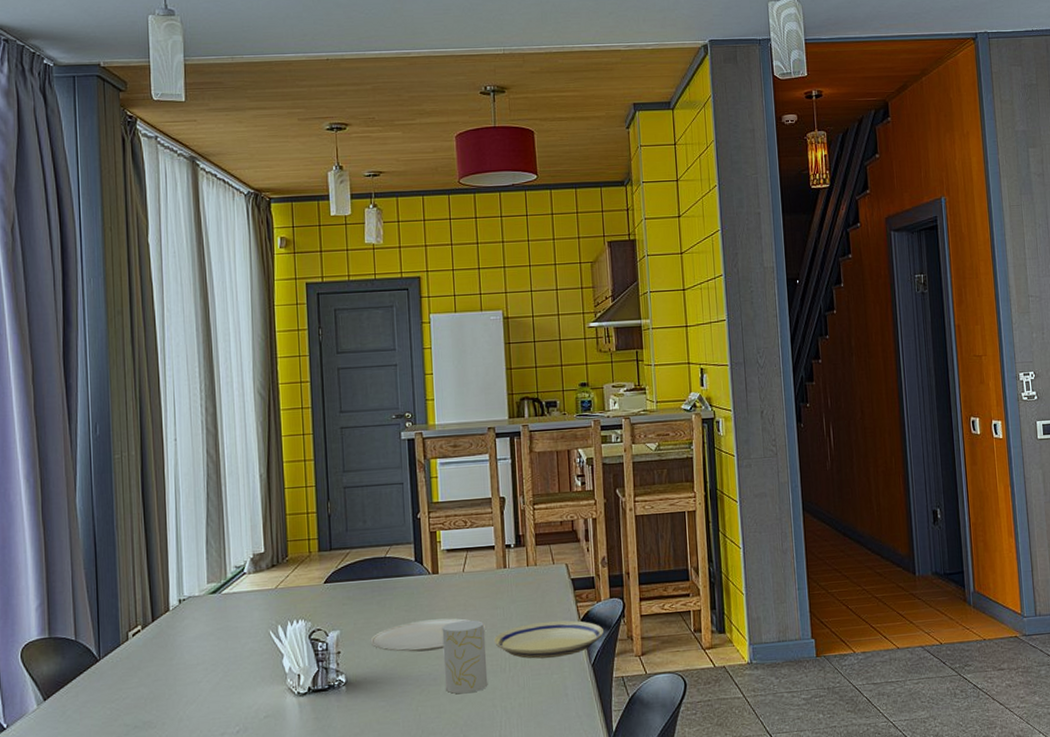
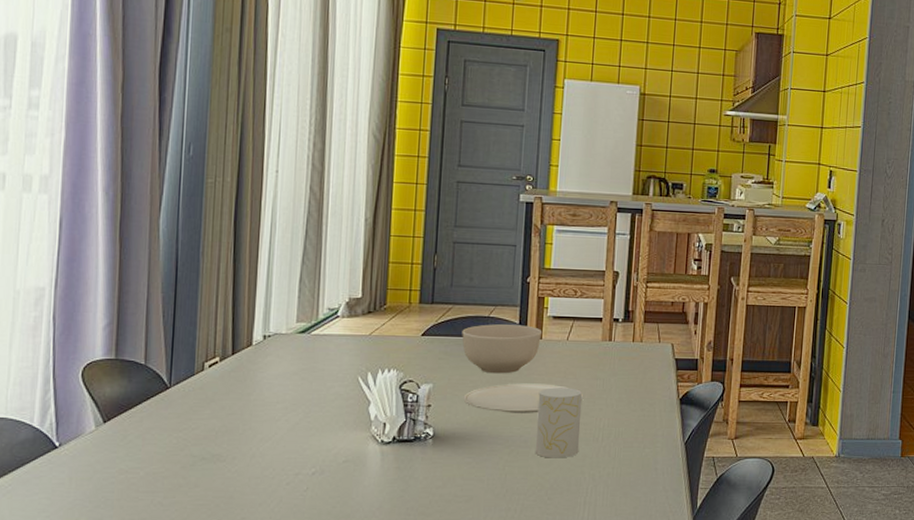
bowl: none [362,561,439,614] -> present [462,324,543,374]
plate: present [494,620,604,659] -> none [591,397,701,432]

